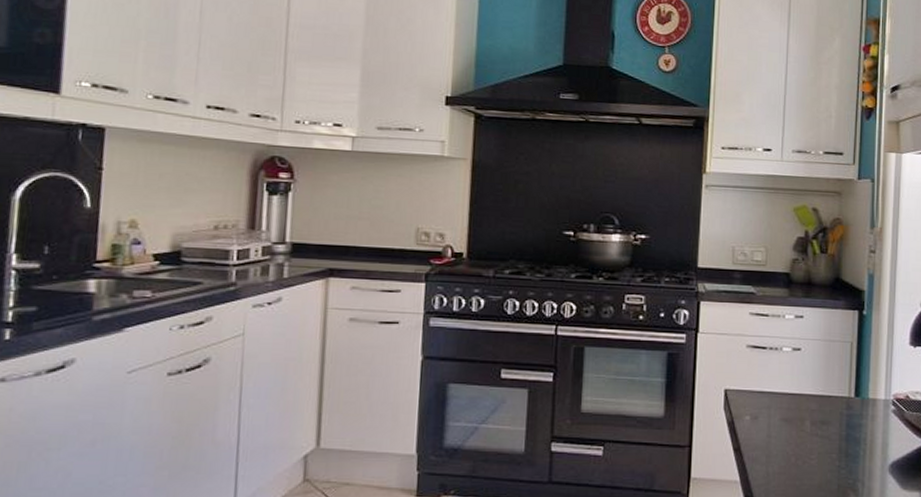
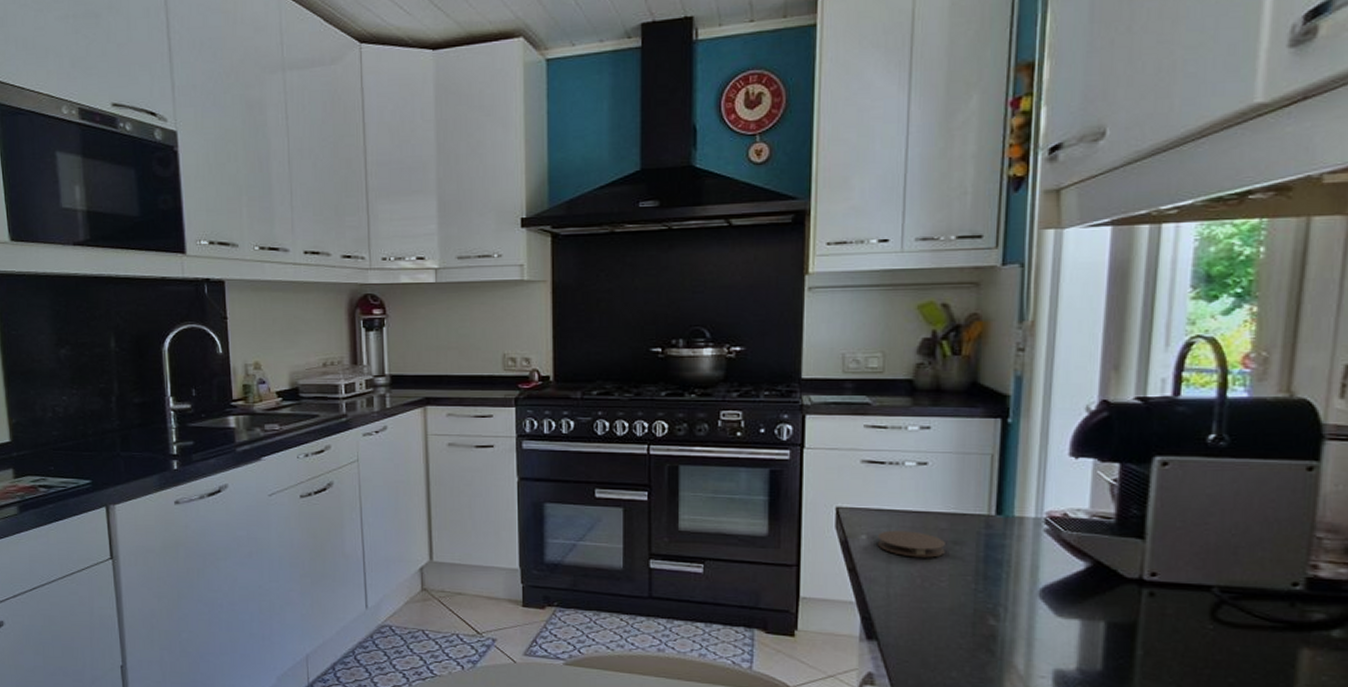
coaster: none [759,411,815,437] -> present [877,530,945,558]

